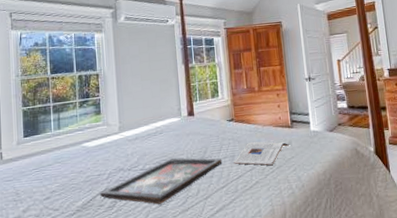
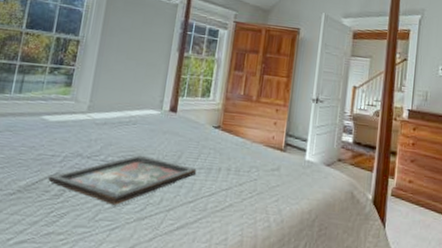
magazine: present [233,141,289,166] -> none [208,157,277,190]

